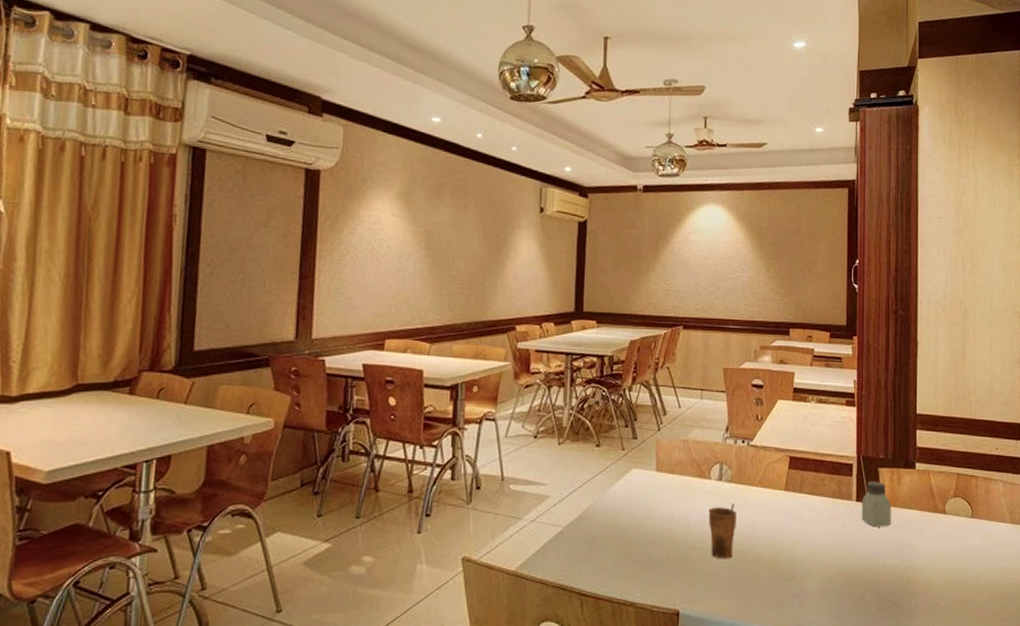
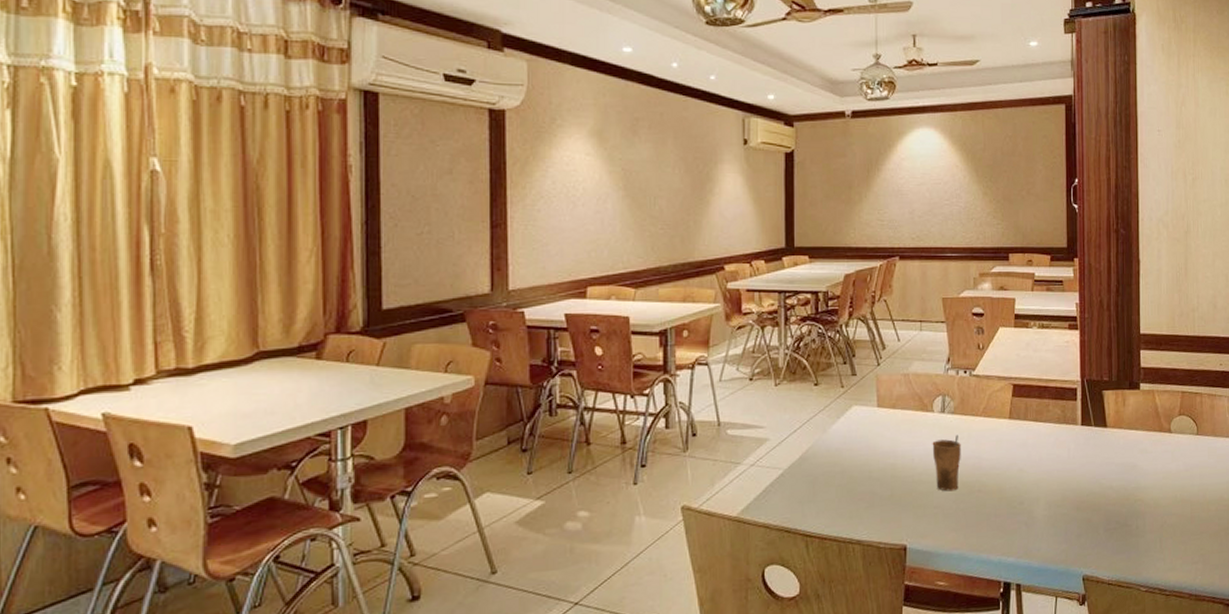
saltshaker: present [861,481,891,527] -> none [1087,404,1117,450]

